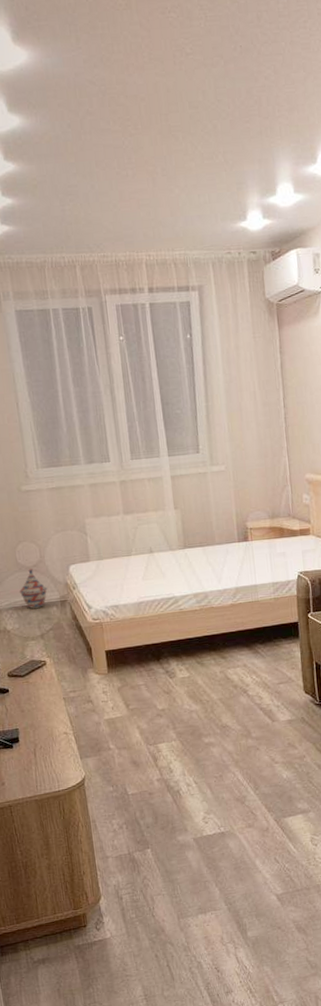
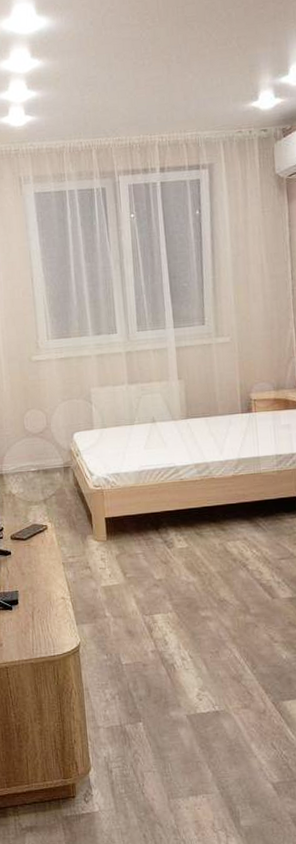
woven basket: present [19,569,48,609] -> none [25,435,52,475]

